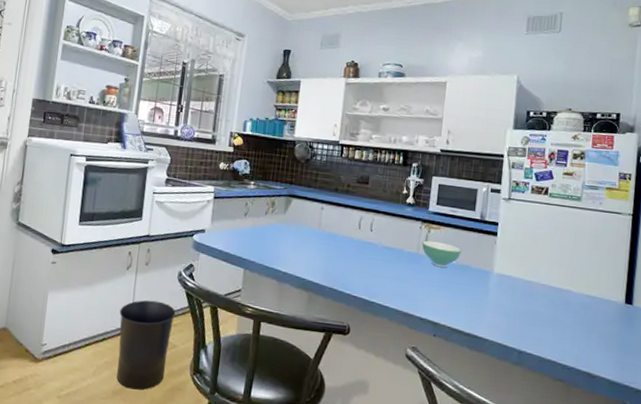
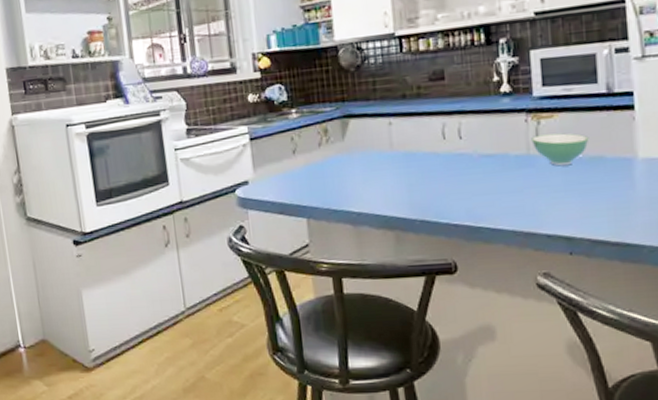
waste bin: present [117,300,176,390] -> none [168,277,239,383]

